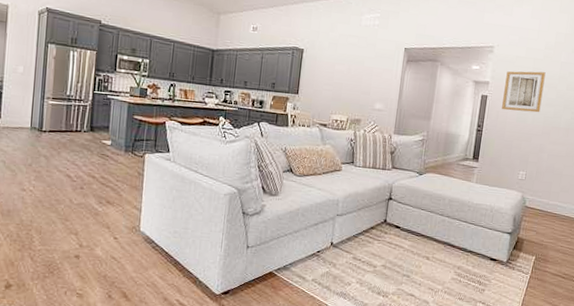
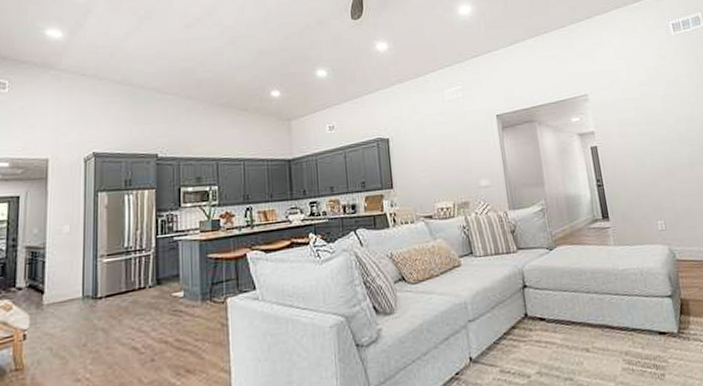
wall art: present [502,71,546,113] -> none [609,110,657,158]

